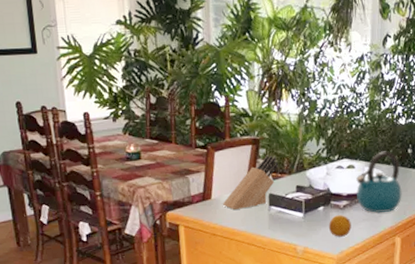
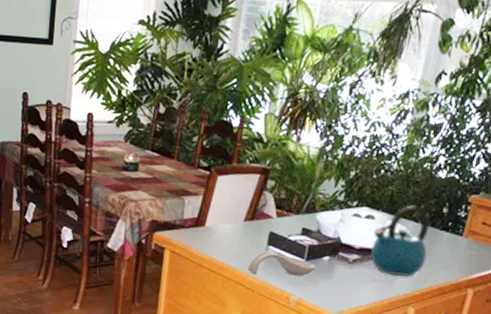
knife block: present [222,155,279,210] -> none [215,188,287,243]
spoon rest: none [256,210,314,234] -> present [247,251,316,277]
fruit: present [328,215,351,237] -> none [330,269,359,295]

